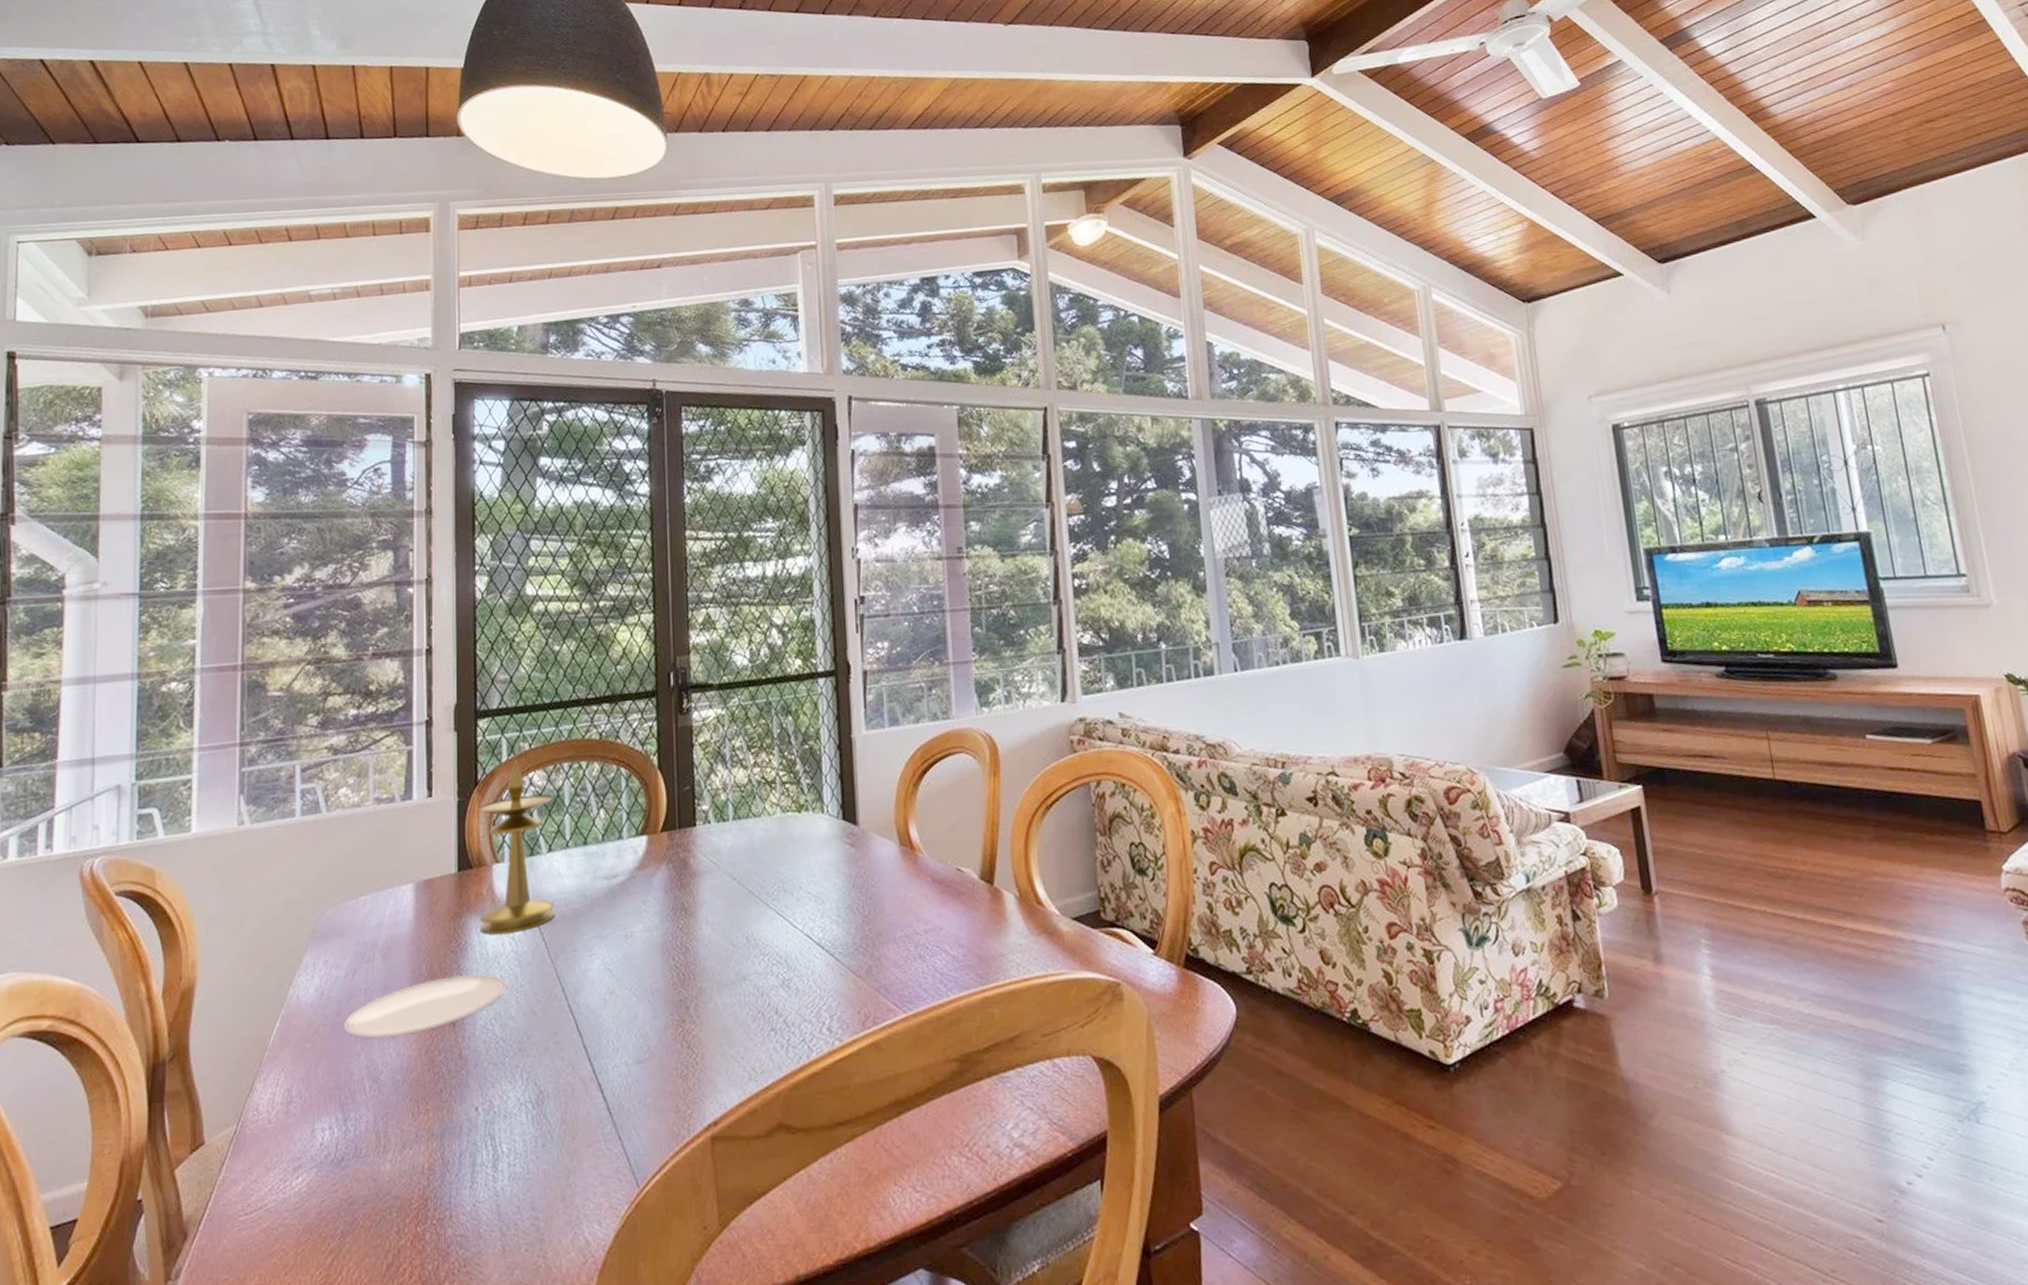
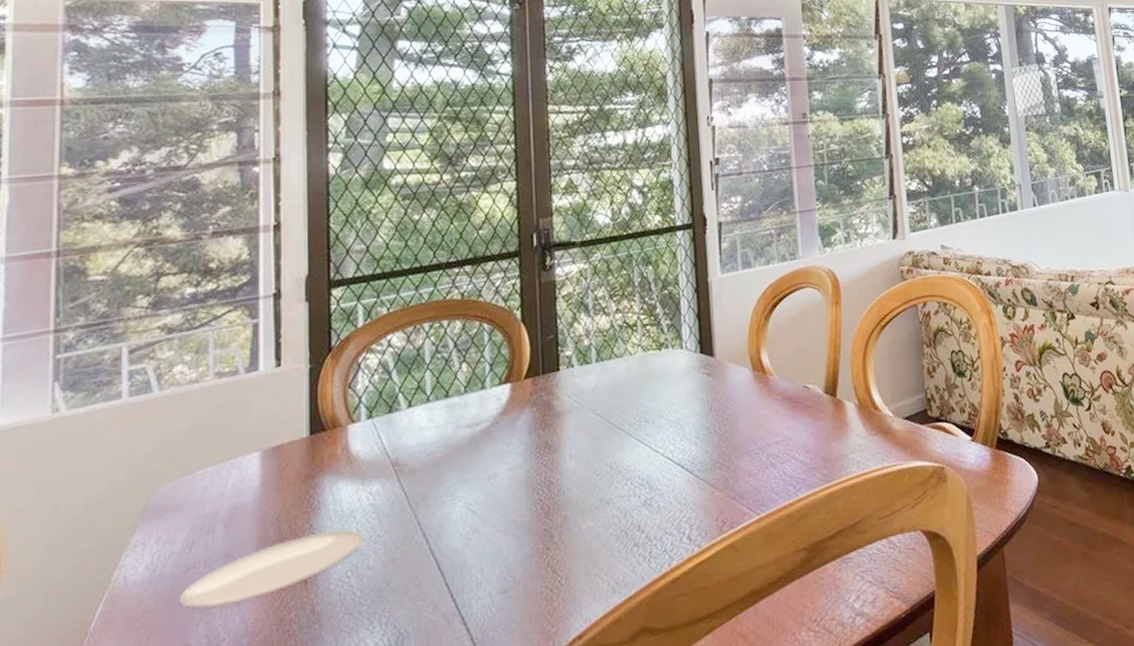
candlestick: present [478,760,556,935] -> none [331,324,416,492]

